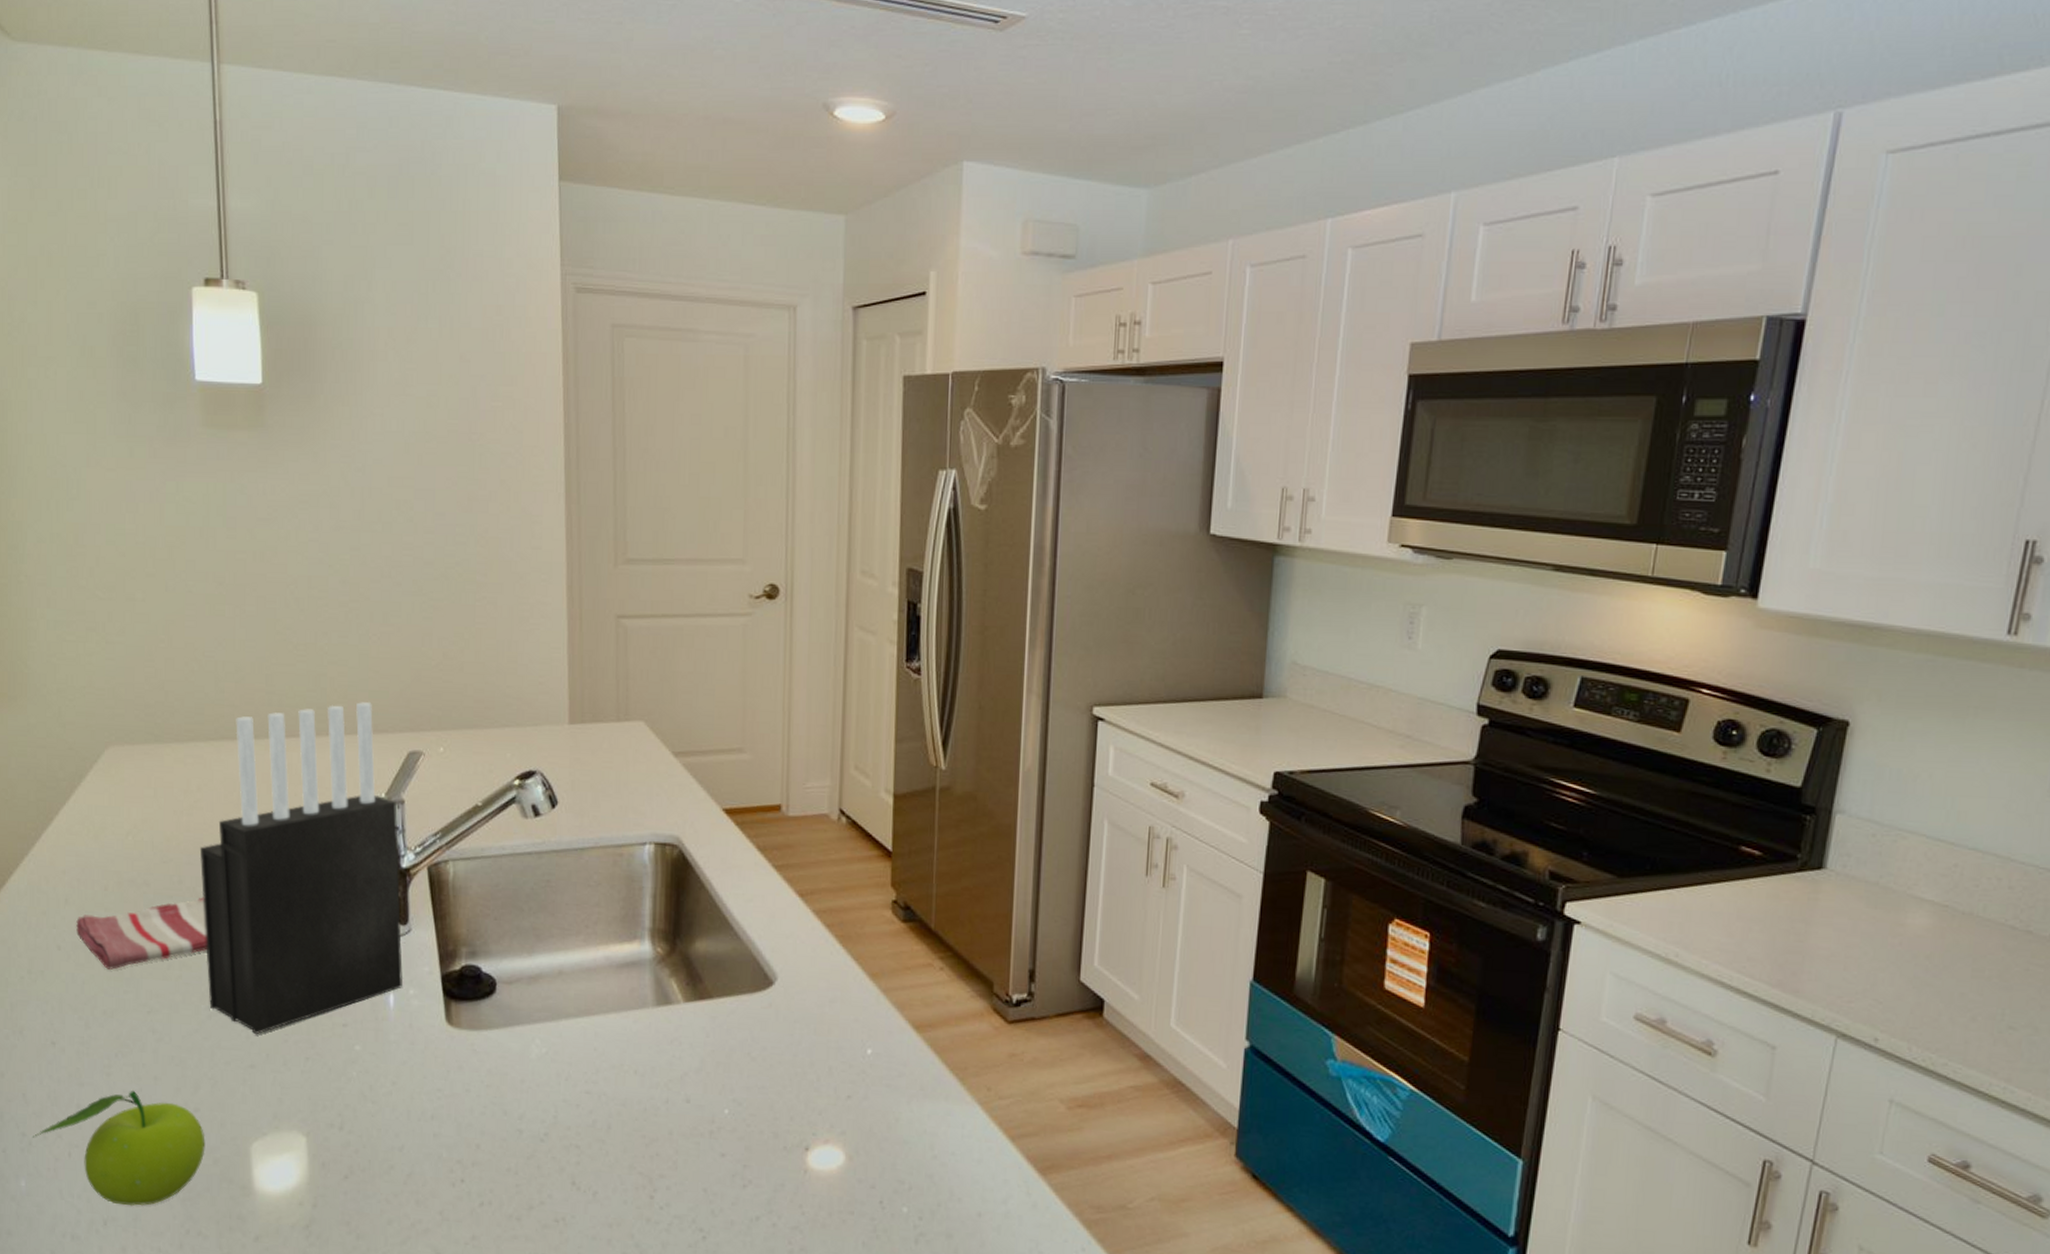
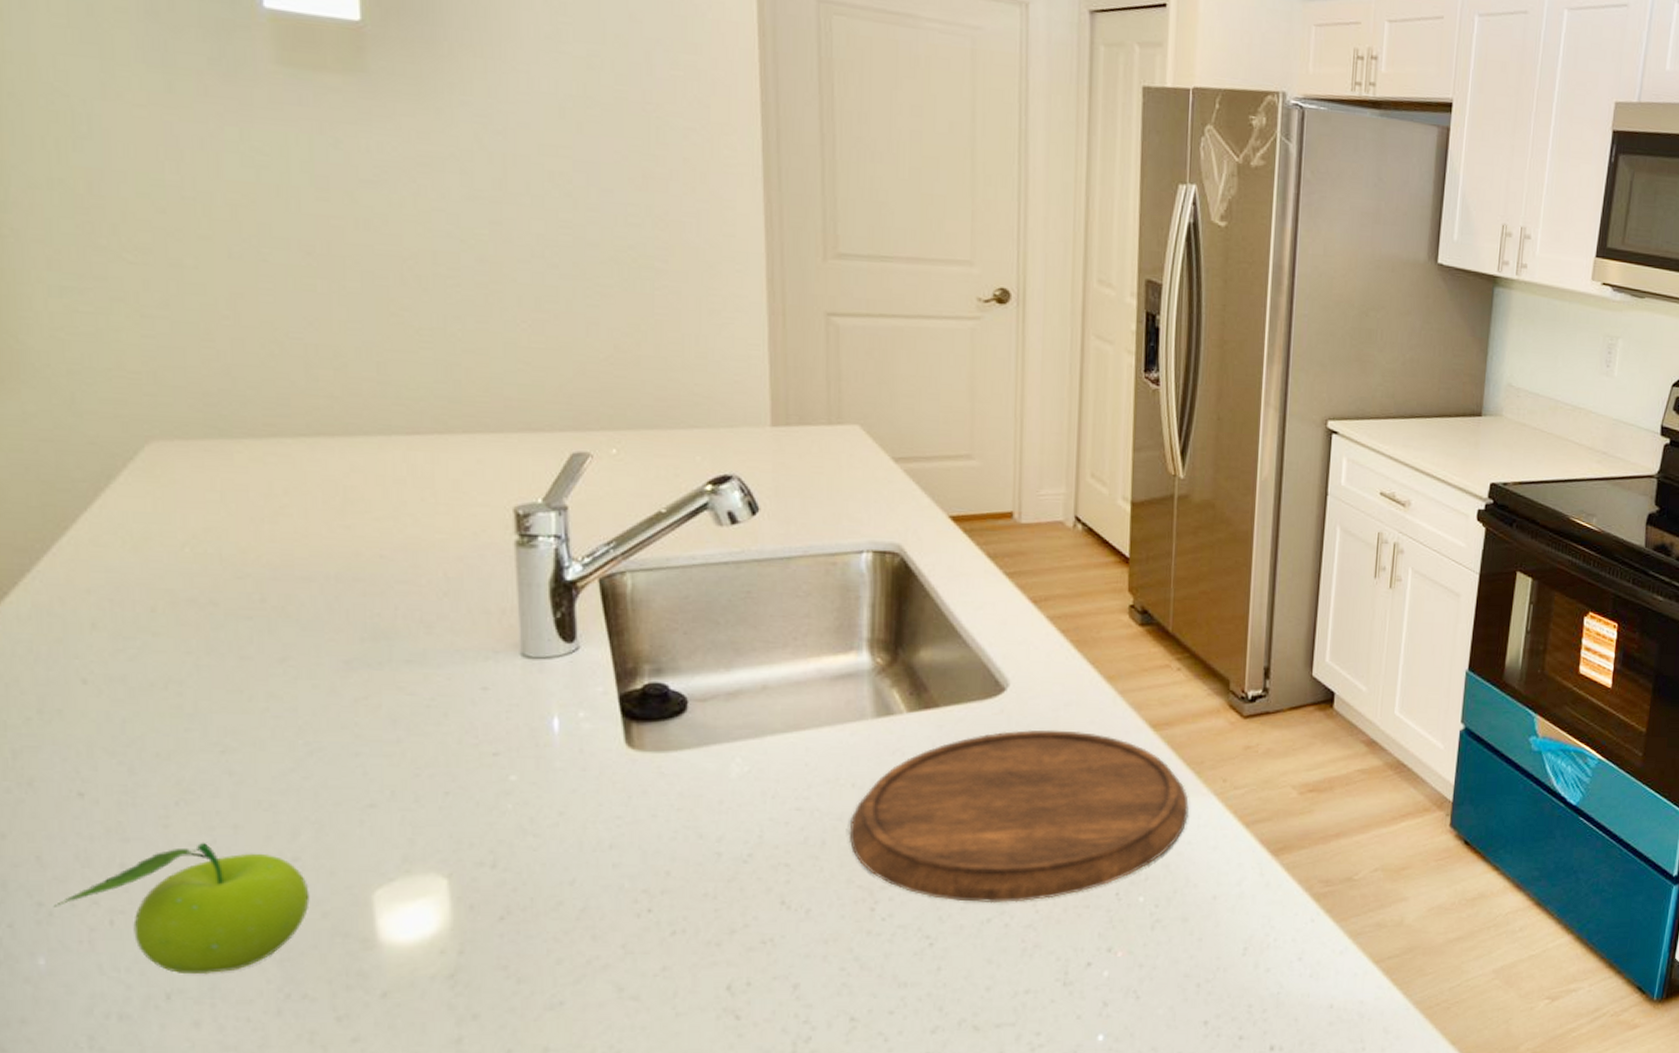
dish towel: present [76,897,207,970] -> none [110,617,304,705]
knife block: present [199,702,403,1035] -> none [289,396,569,771]
cutting board: none [631,1024,953,1202] -> present [849,729,1189,904]

